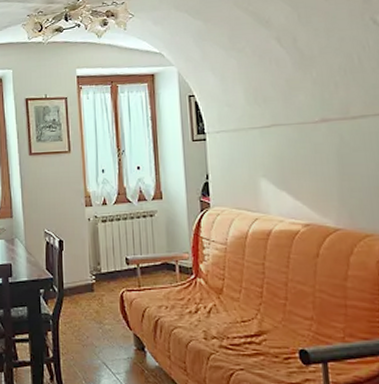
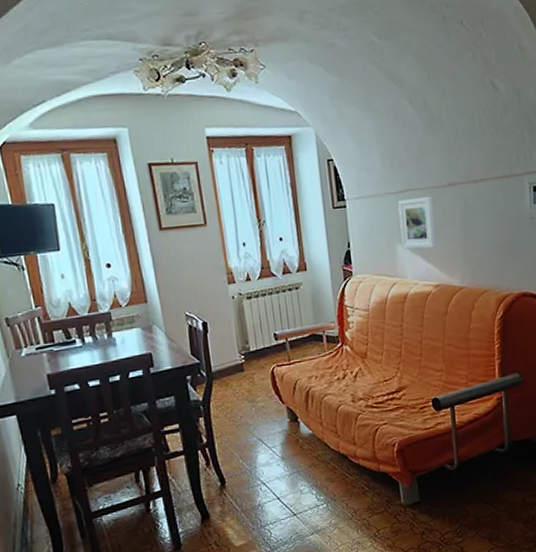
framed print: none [262,131,307,185] -> present [398,196,437,249]

